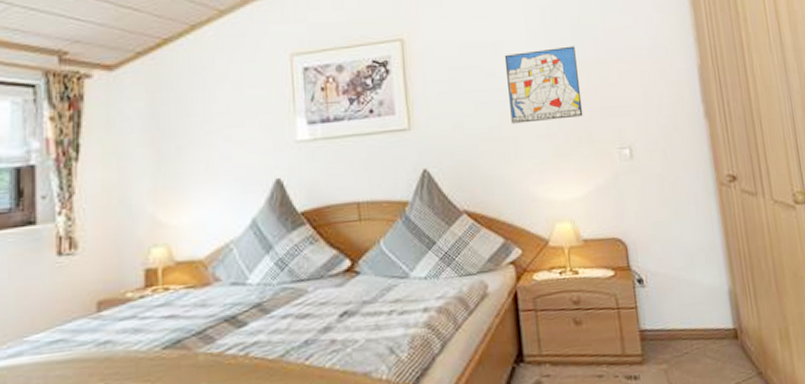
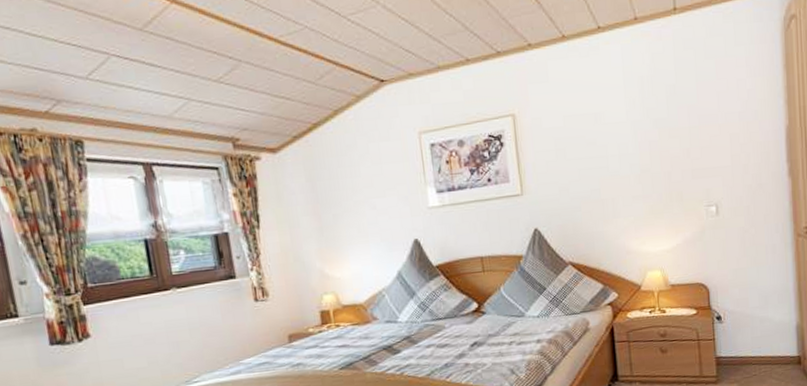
wall art: present [504,46,583,124] -> none [604,113,675,187]

